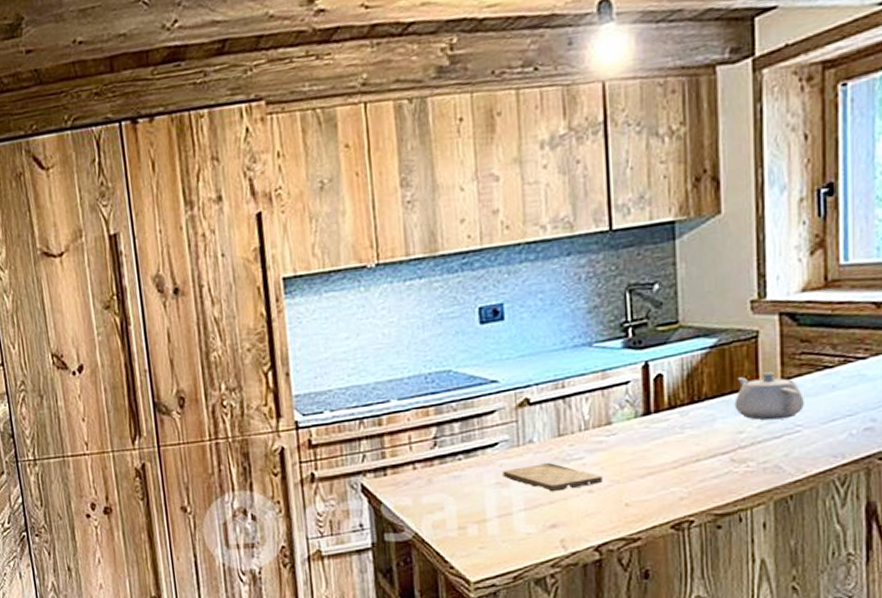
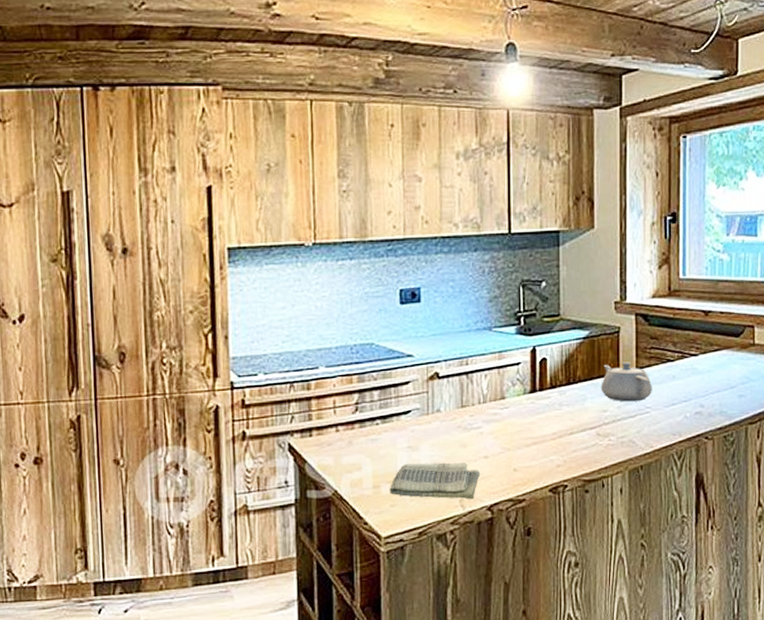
dish towel: none [478,498,584,540] -> present [390,462,480,500]
cutting board: present [503,463,603,492] -> none [414,431,496,457]

